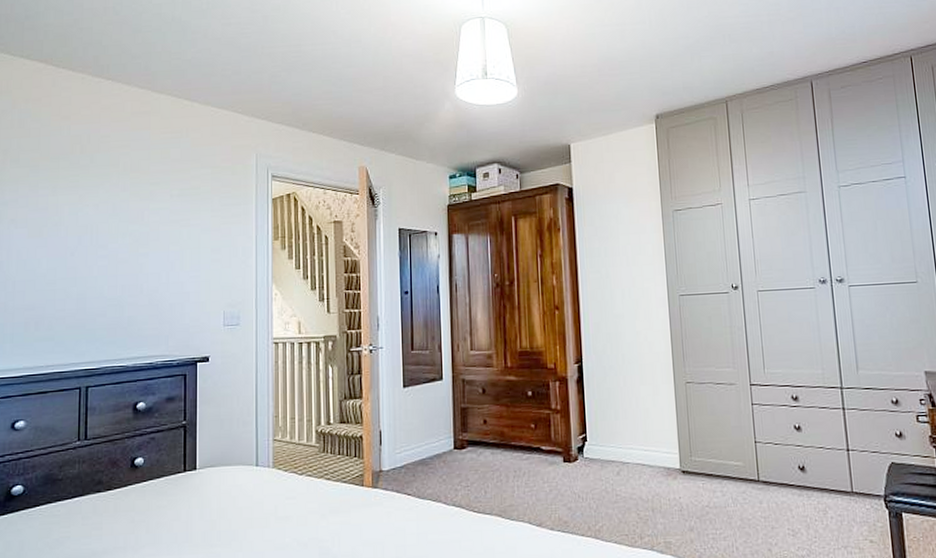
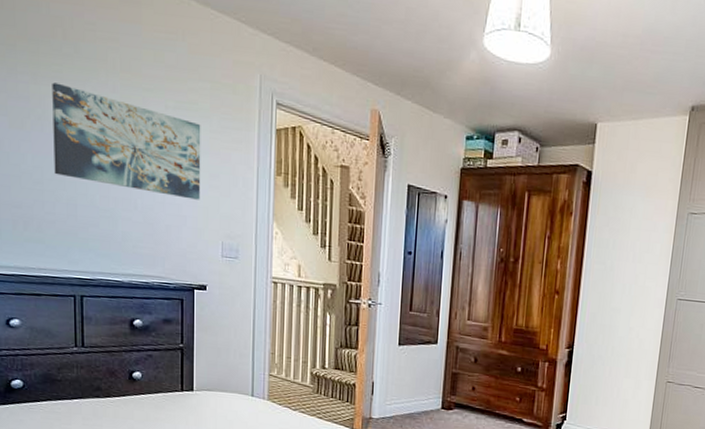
wall art: none [67,191,203,276] -> present [52,82,201,200]

